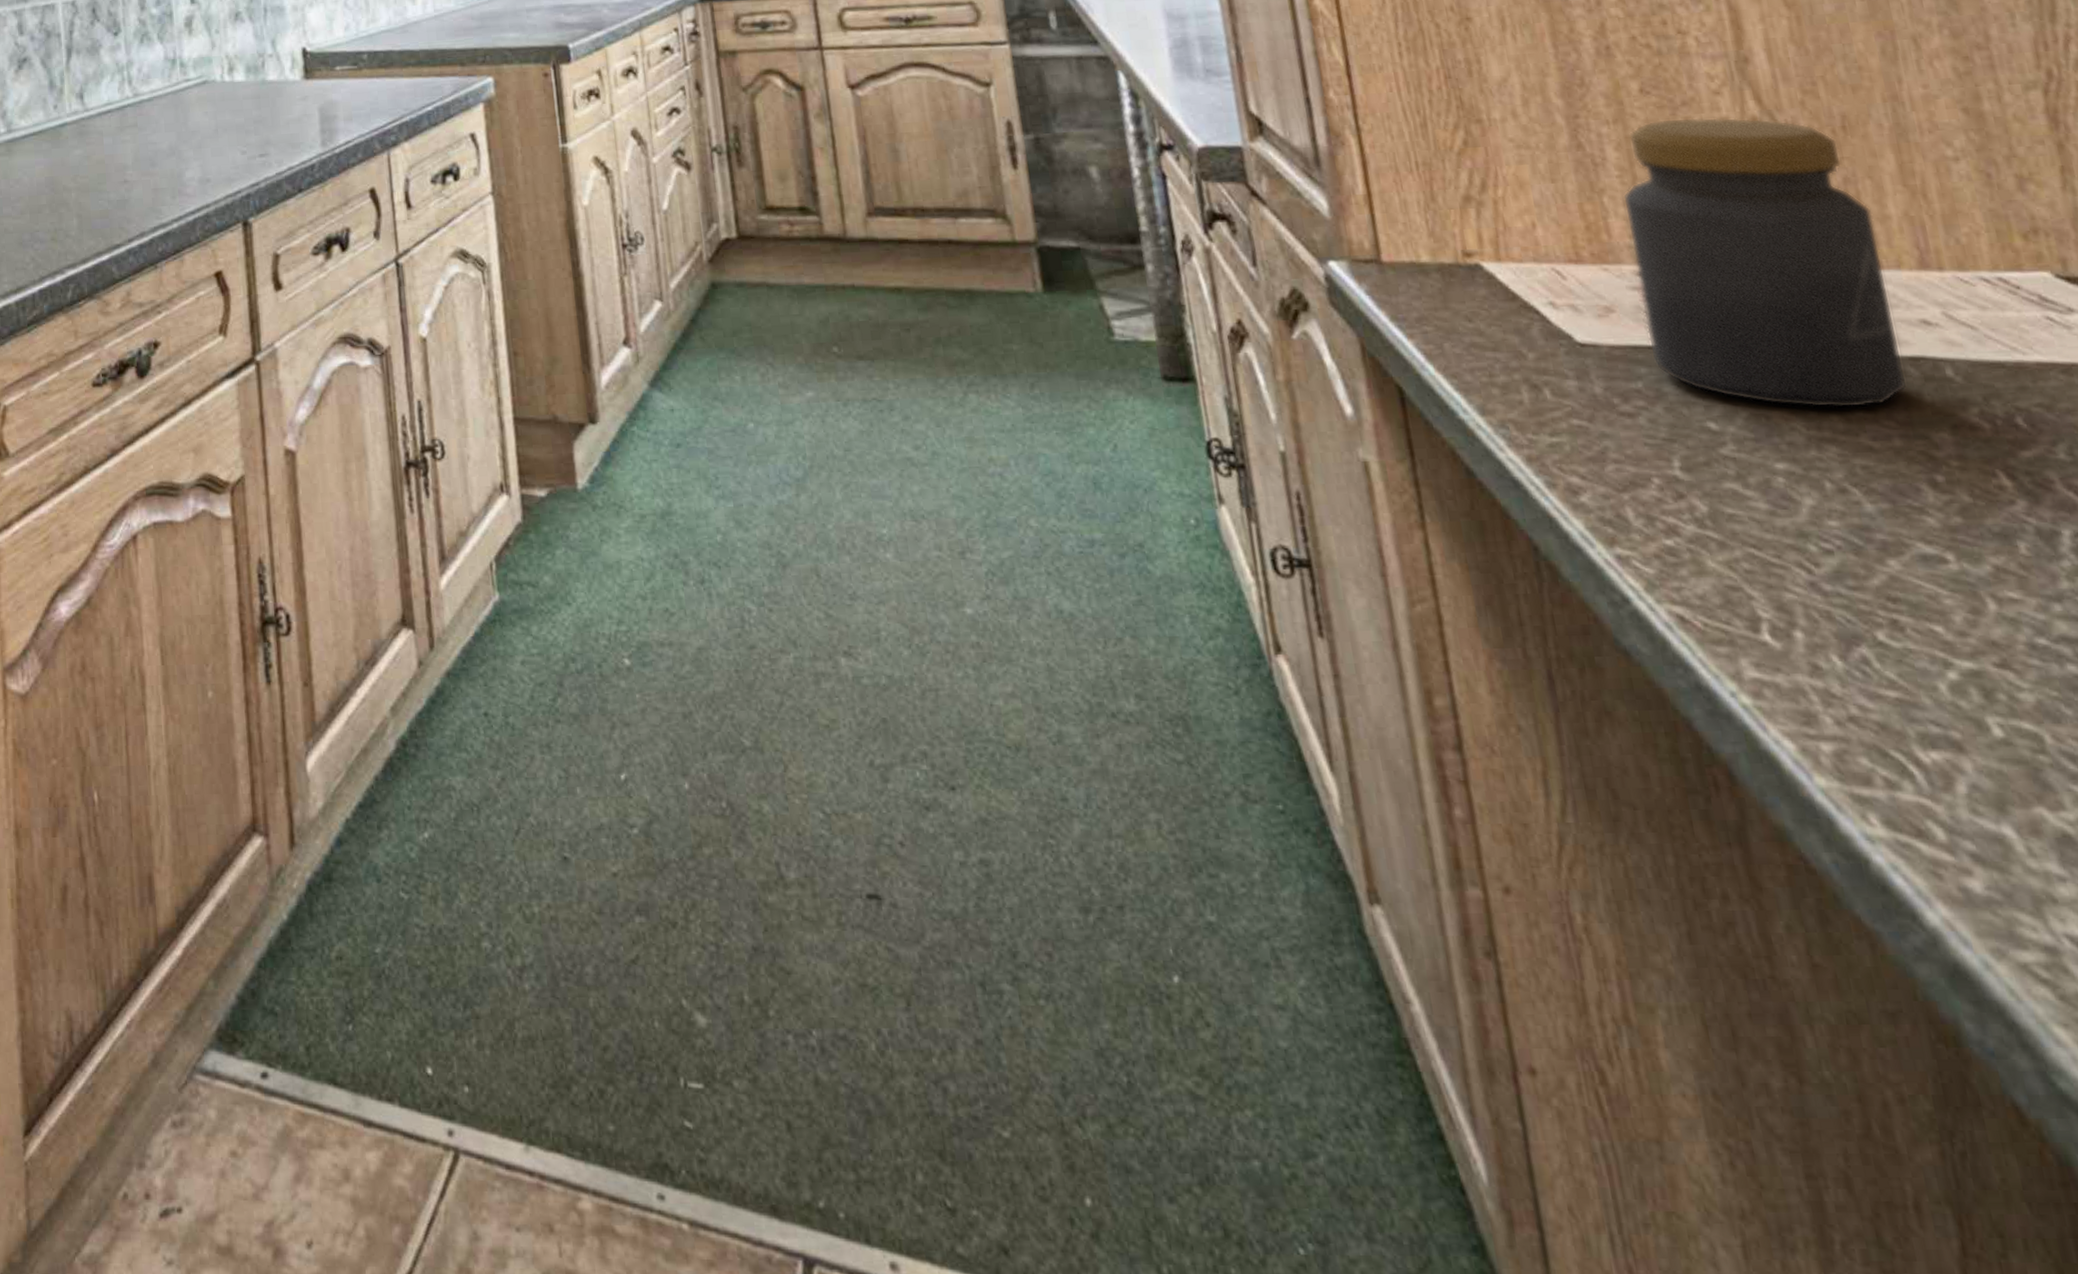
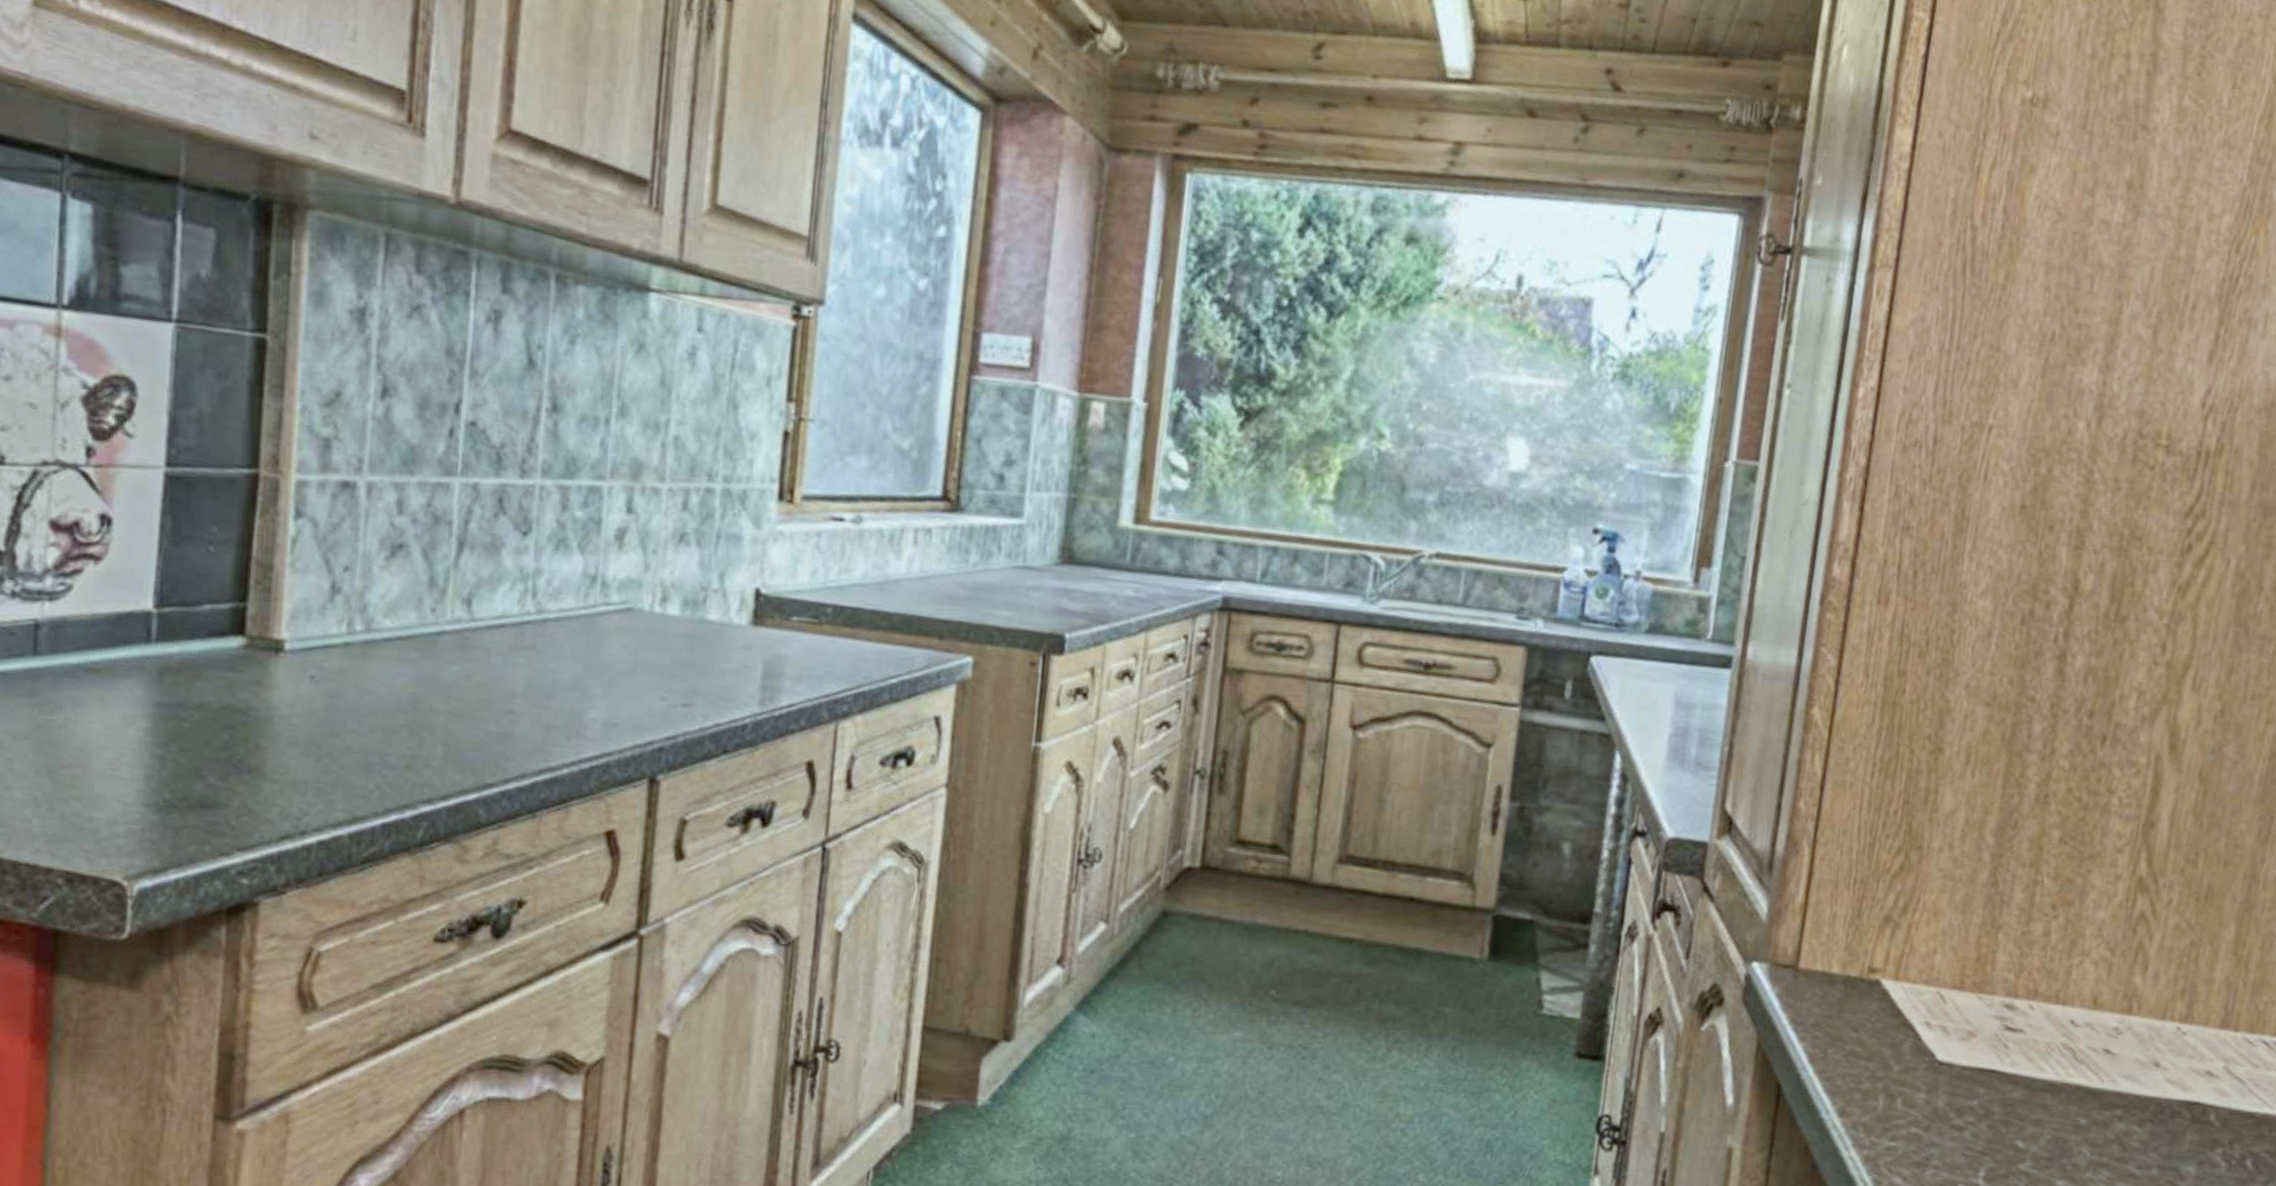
jar: present [1622,117,1908,409] -> none [1992,868,2203,1141]

